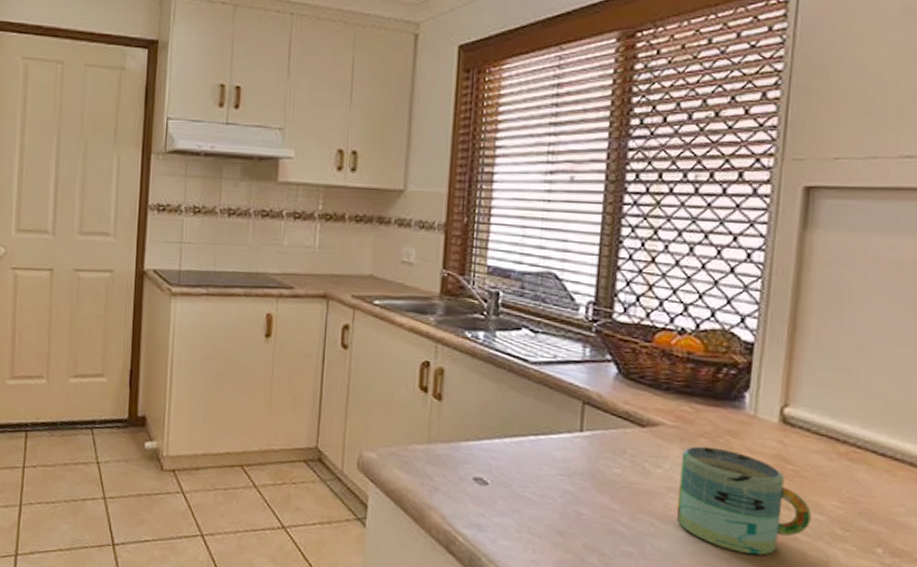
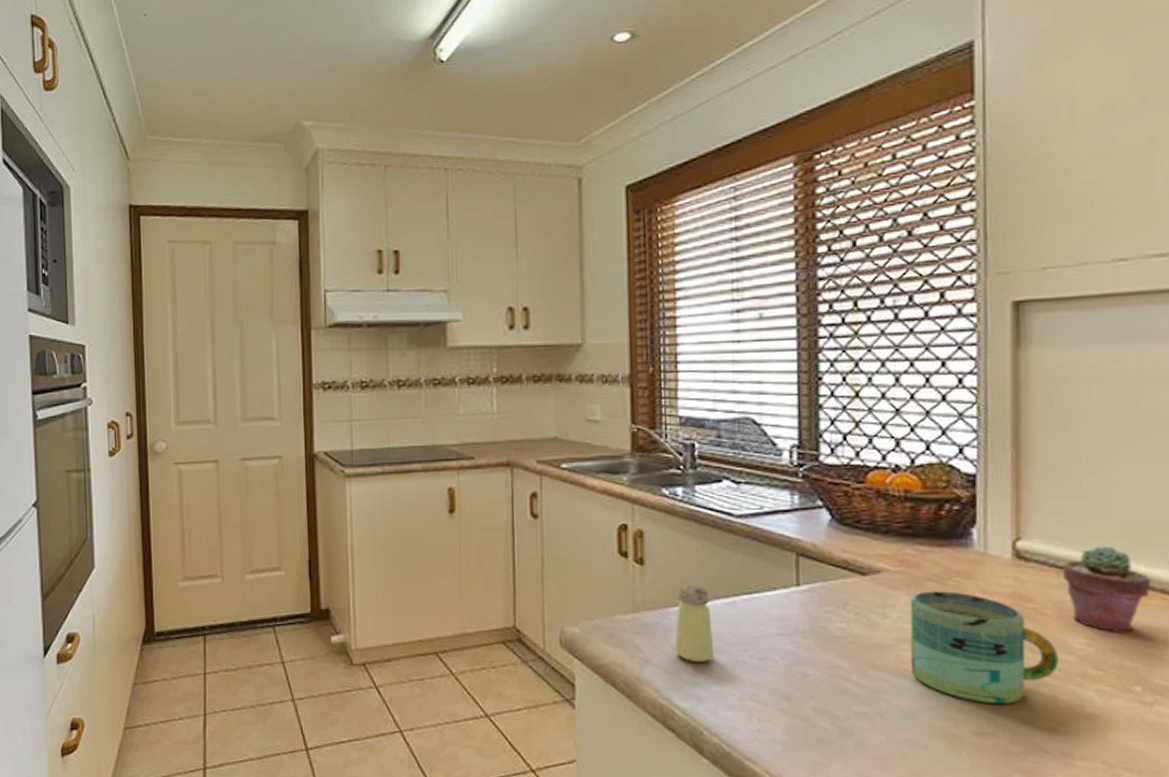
saltshaker: none [463,423,500,494] -> present [675,586,715,662]
potted succulent: none [822,418,903,499] -> present [1061,546,1152,632]

